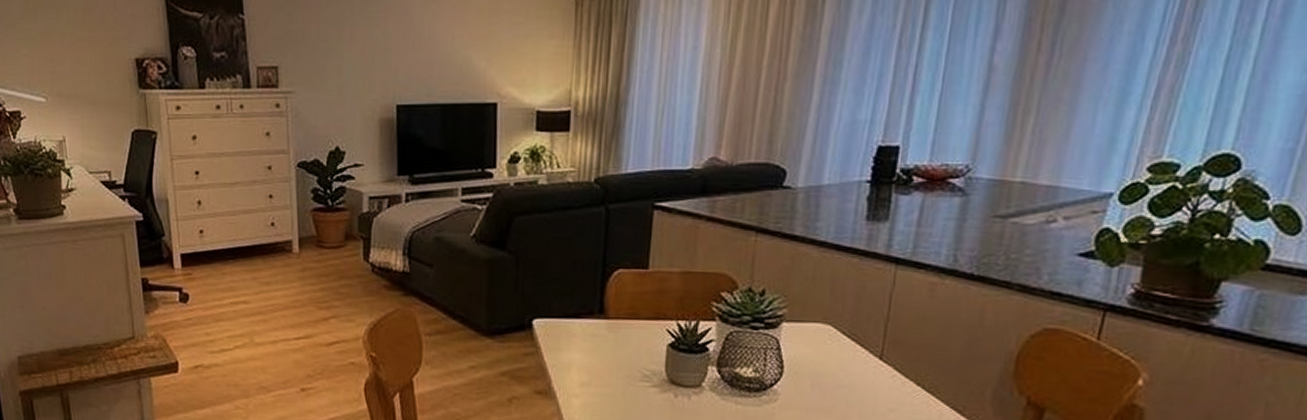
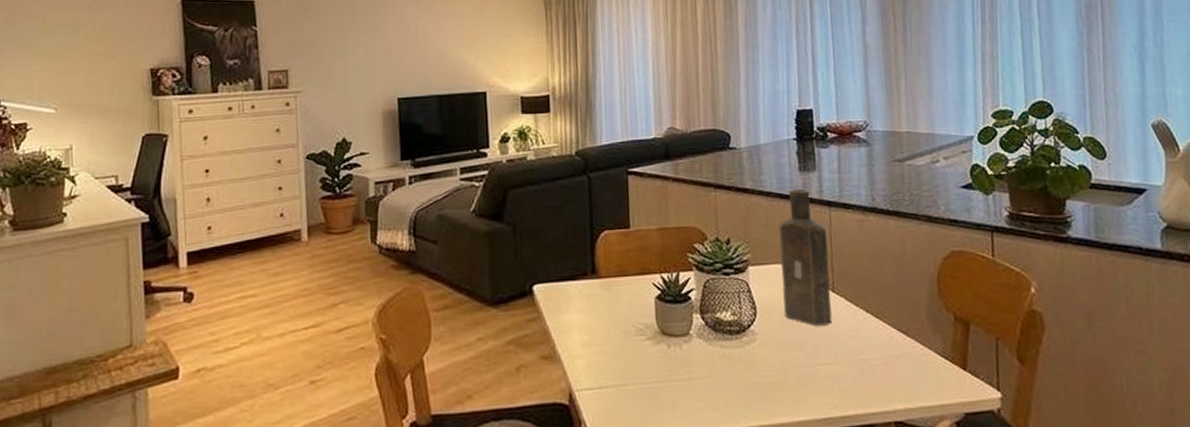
bottle: none [815,240,886,394] -> present [778,188,832,326]

